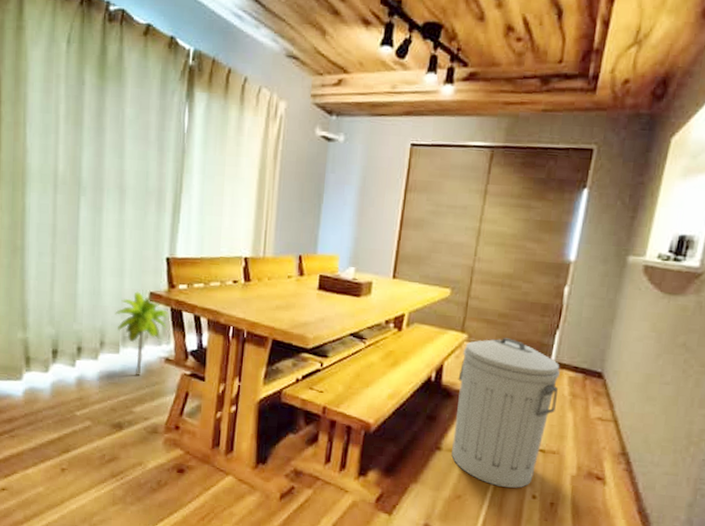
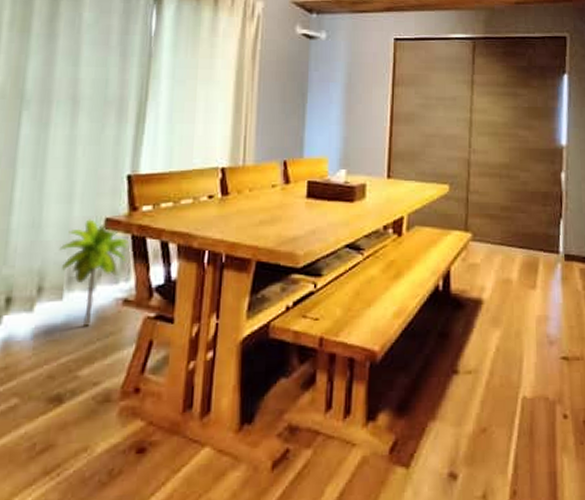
trash can: present [451,338,560,488] -> none [467,233,572,409]

